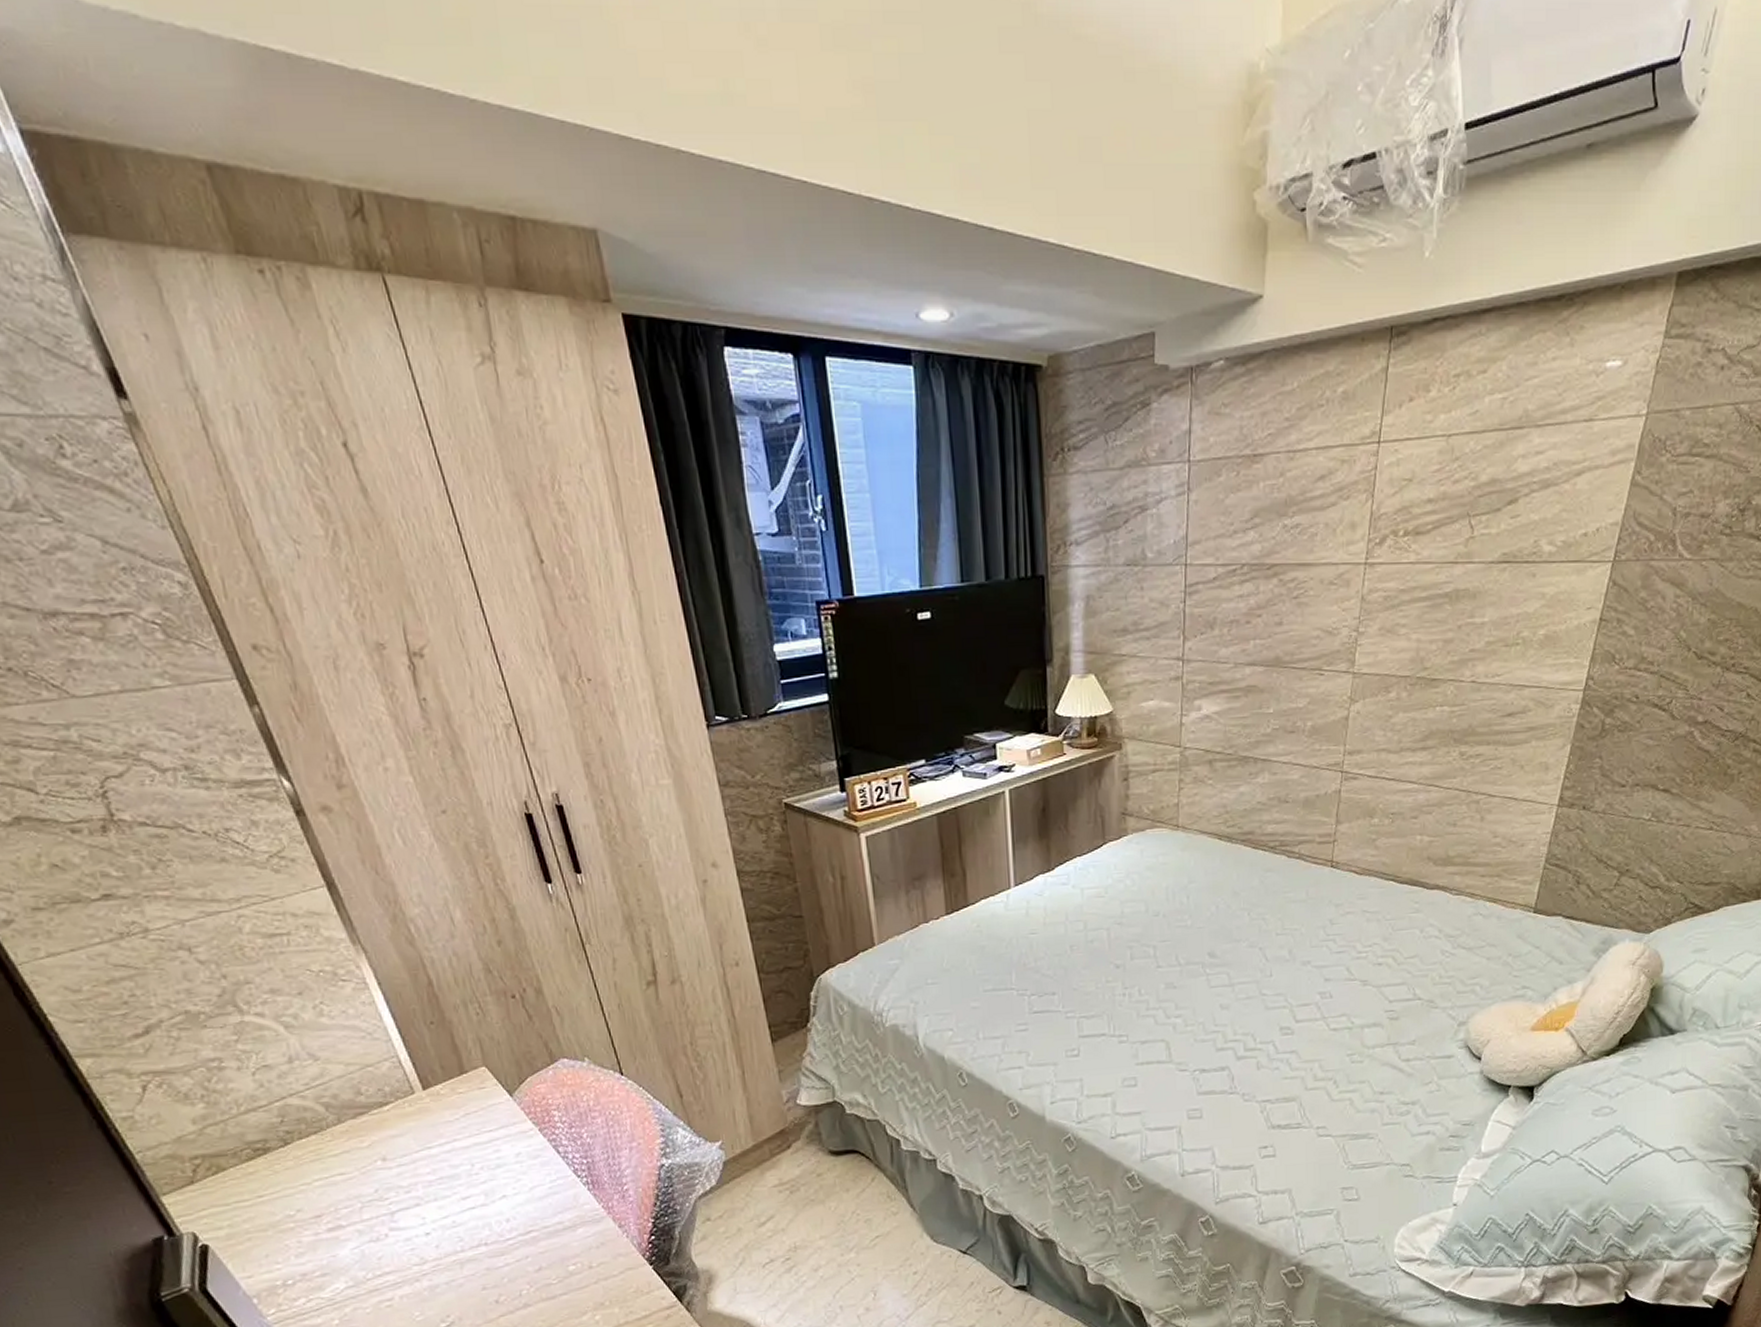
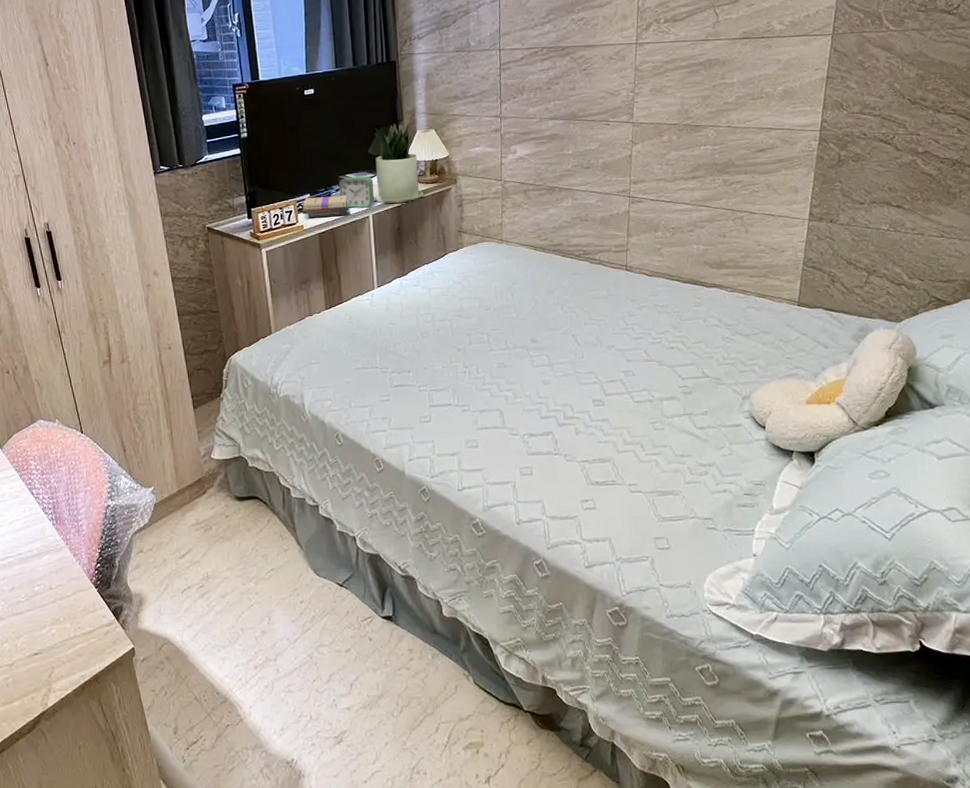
books: none [914,762,978,793] -> present [302,195,349,218]
alarm clock: none [965,736,1012,780] -> present [339,176,374,208]
planter: none [1011,664,1079,775] -> present [373,123,424,204]

